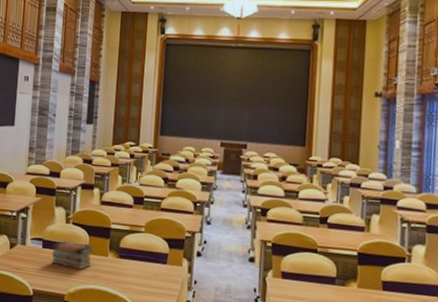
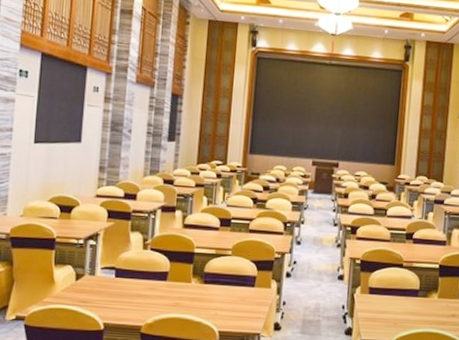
book stack: present [51,240,94,270] -> none [126,268,175,299]

